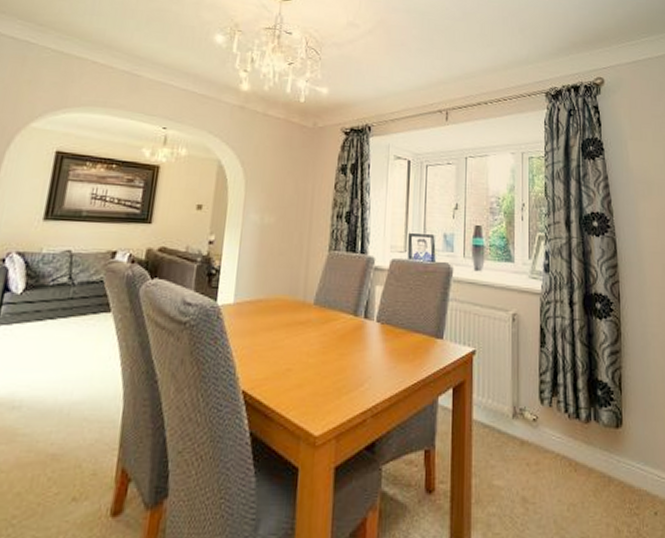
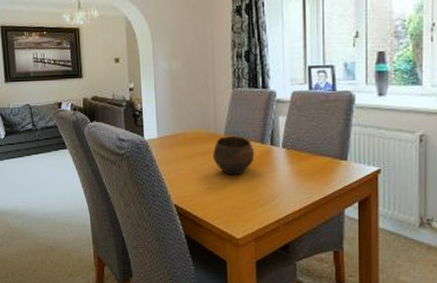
bowl: none [297,305,346,354] -> present [212,136,255,175]

